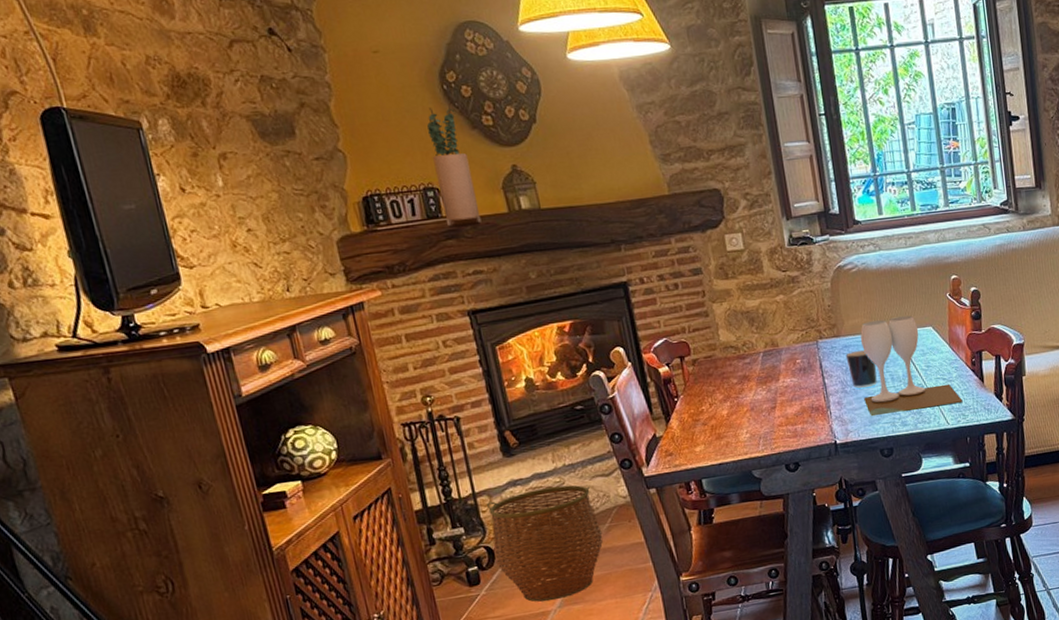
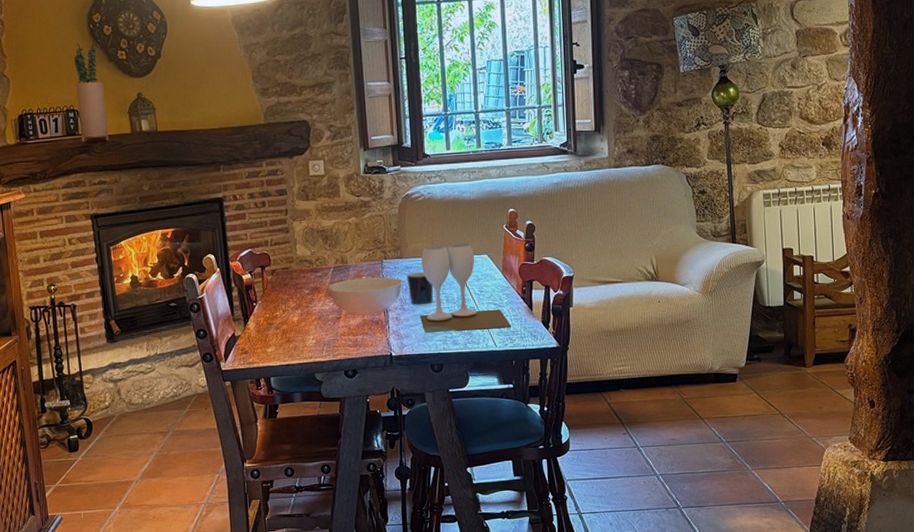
basket: present [487,485,603,602] -> none [90,372,182,472]
bowl: none [759,358,843,404] -> present [328,277,403,316]

